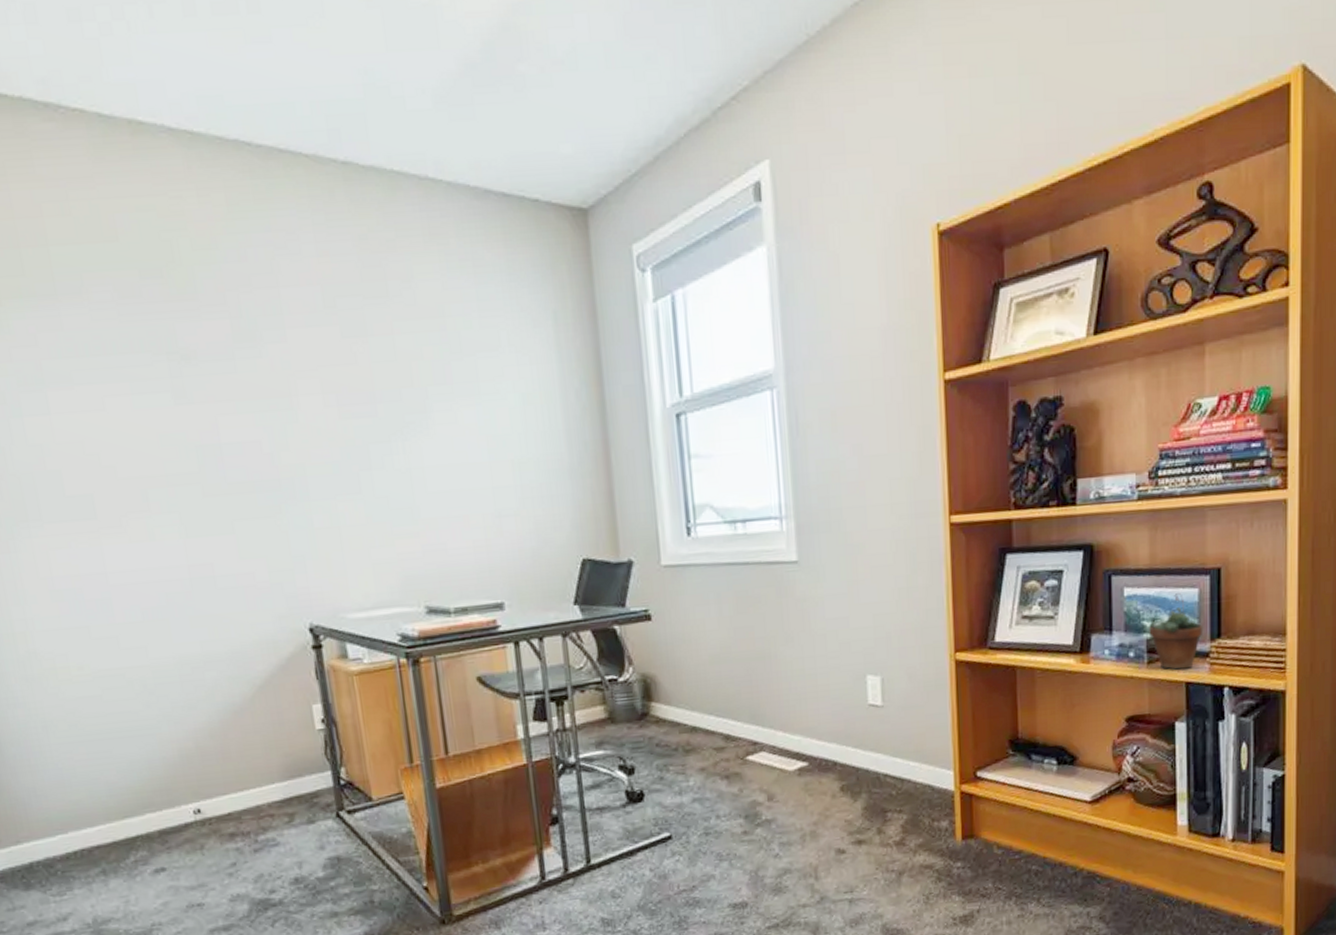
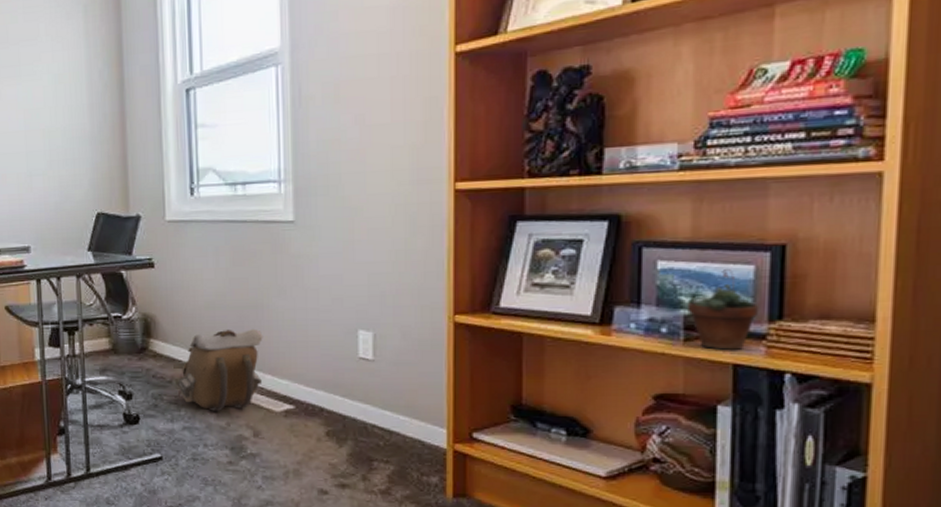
backpack: none [684,681,773,778] -> present [178,328,263,411]

